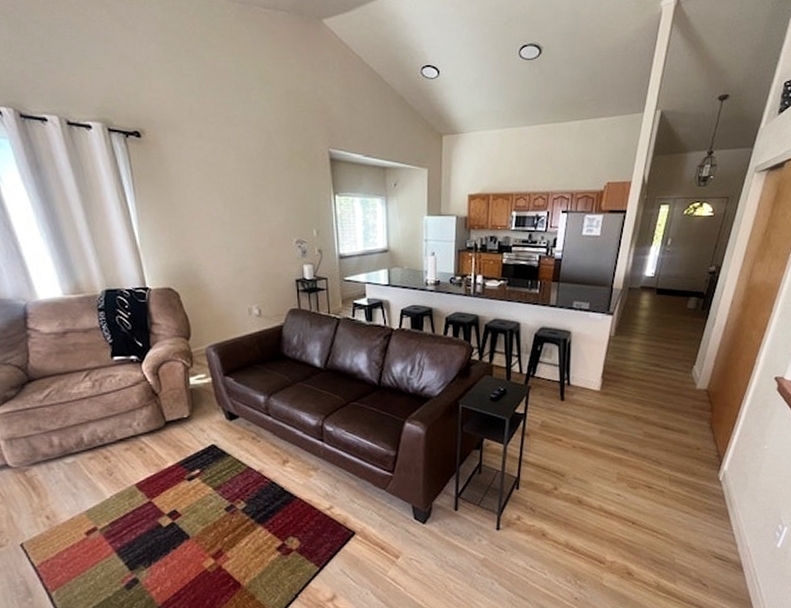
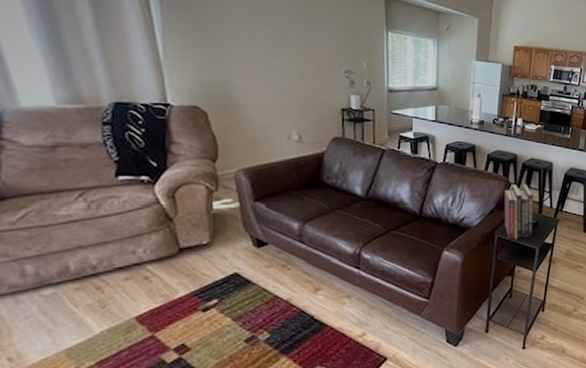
books: none [467,347,501,410] -> present [504,183,534,240]

